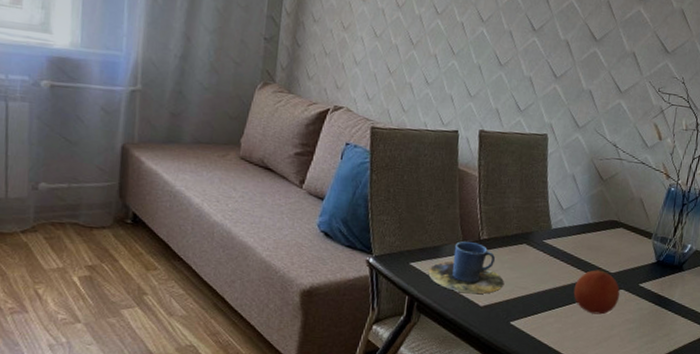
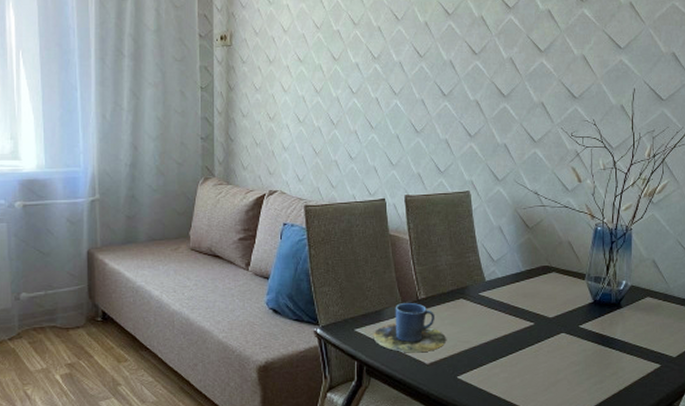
fruit: present [573,270,620,315] -> none [515,316,562,360]

